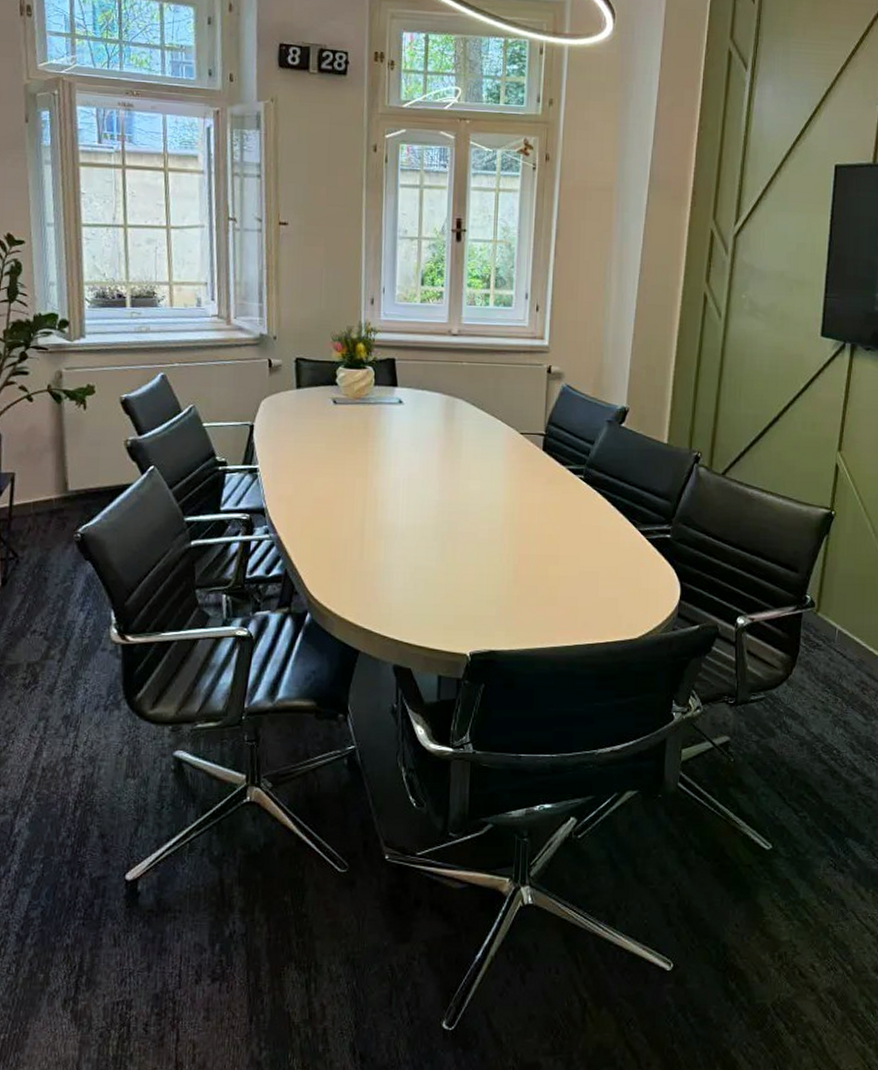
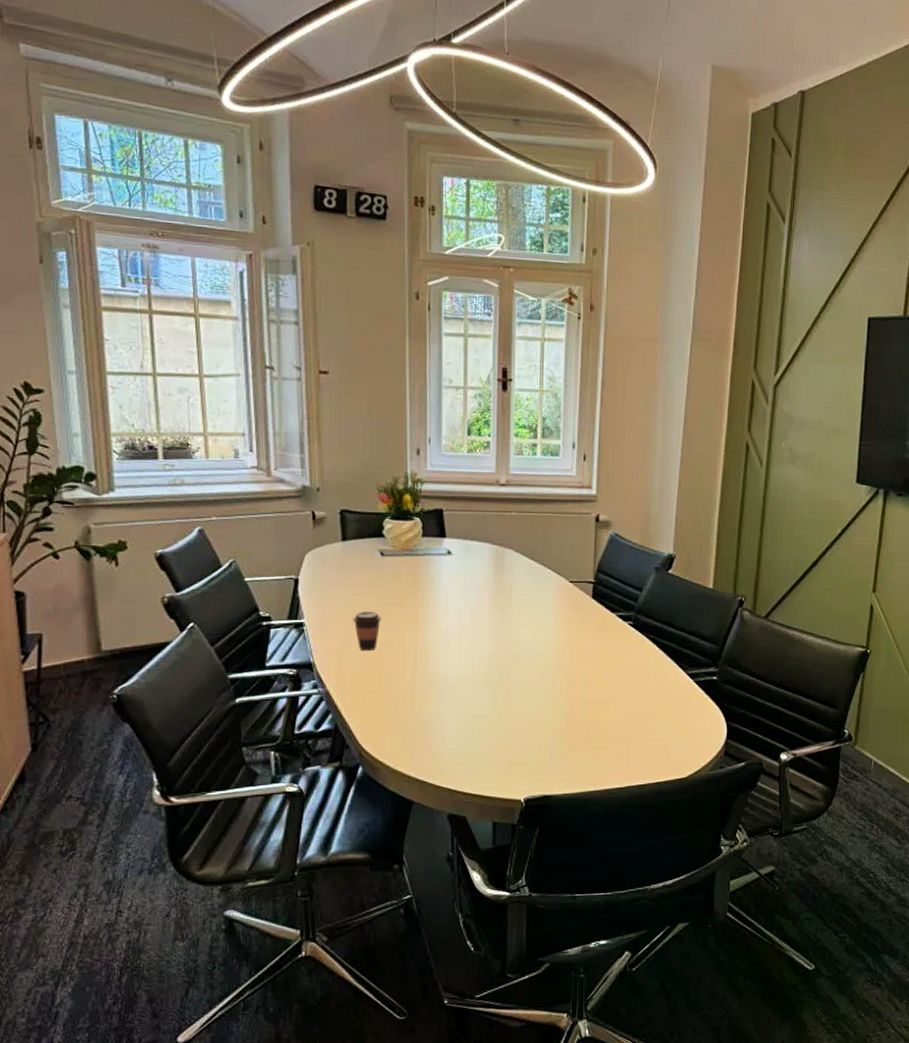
coffee cup: none [305,458,333,498] -> present [353,611,381,651]

